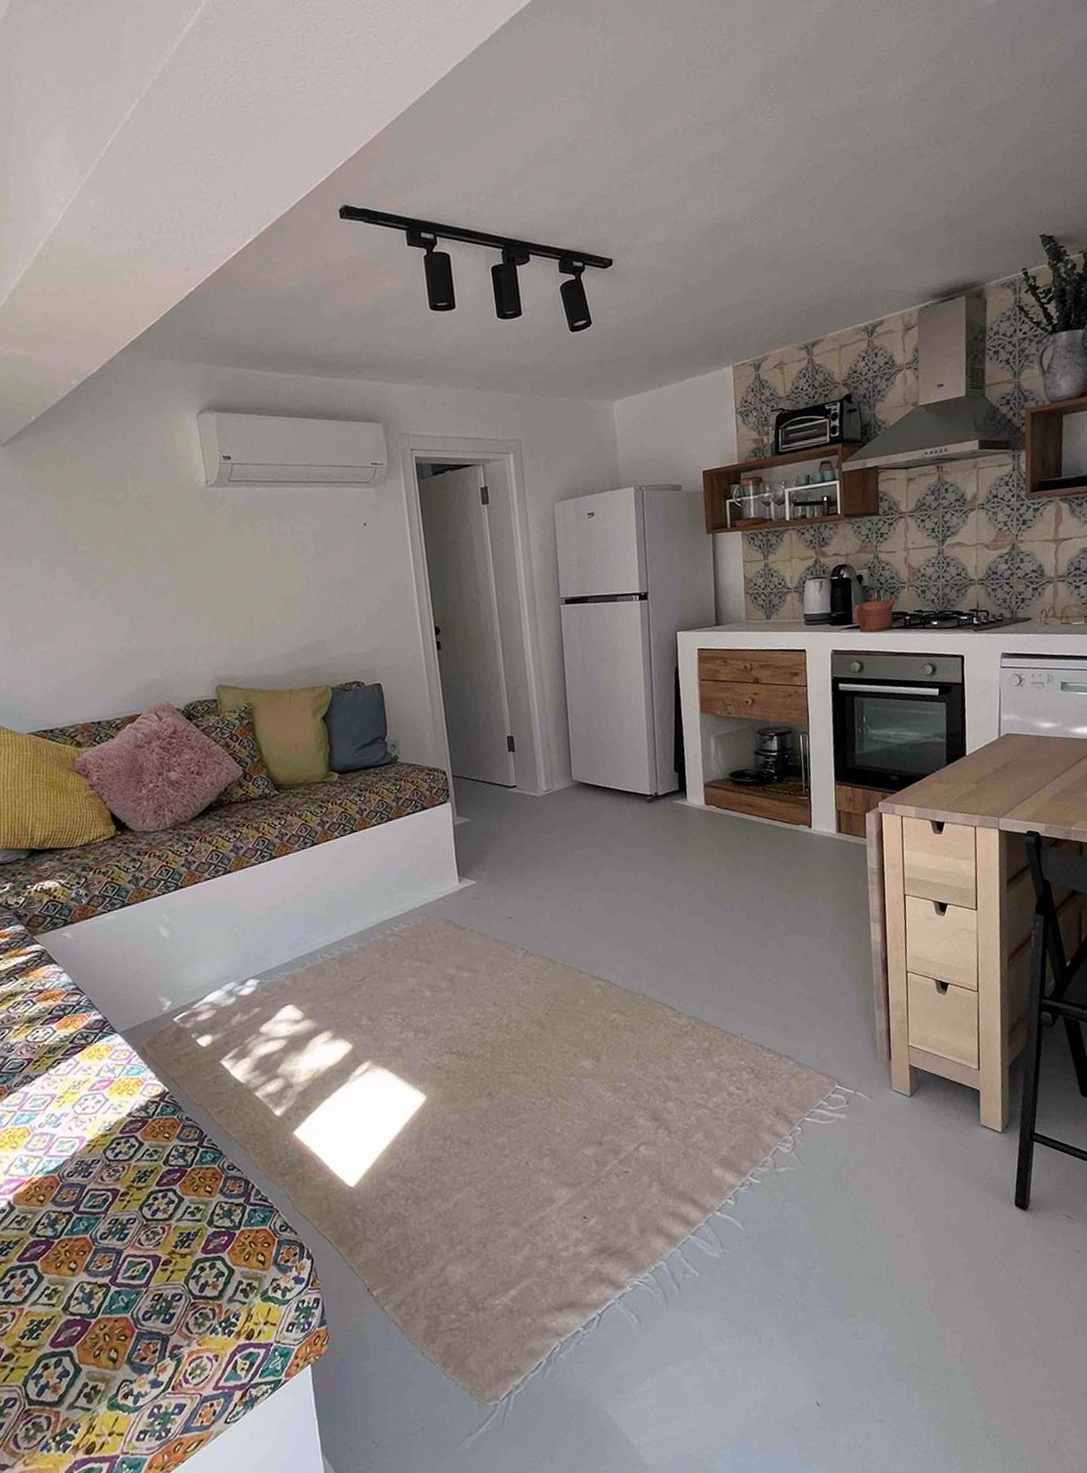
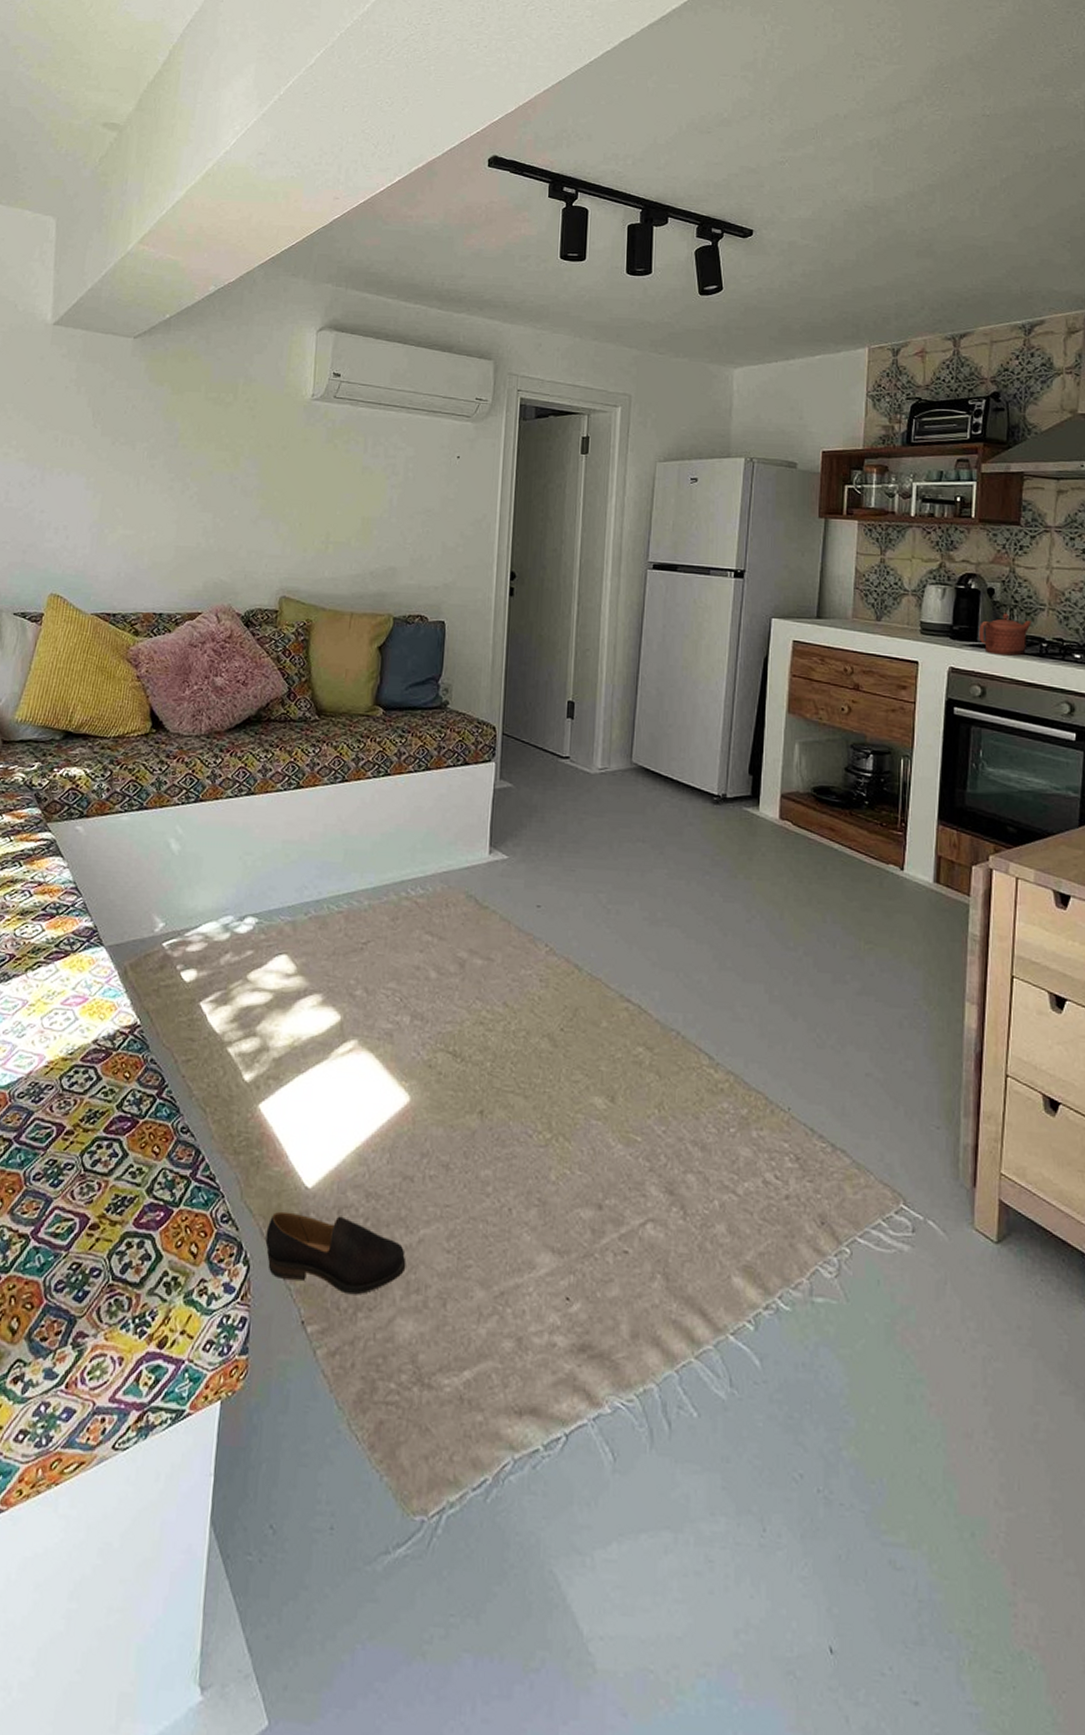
shoe: none [322,1202,448,1262] -> present [265,1211,406,1295]

